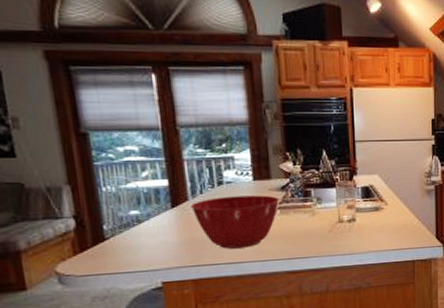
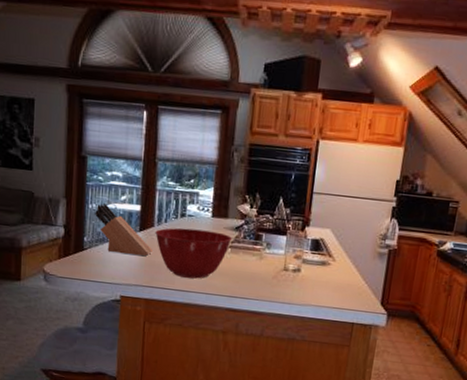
knife block: none [111,184,191,236] -> present [95,203,153,256]

